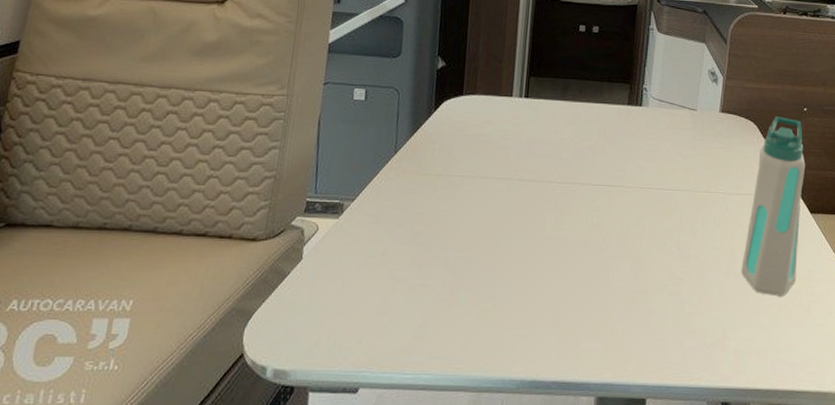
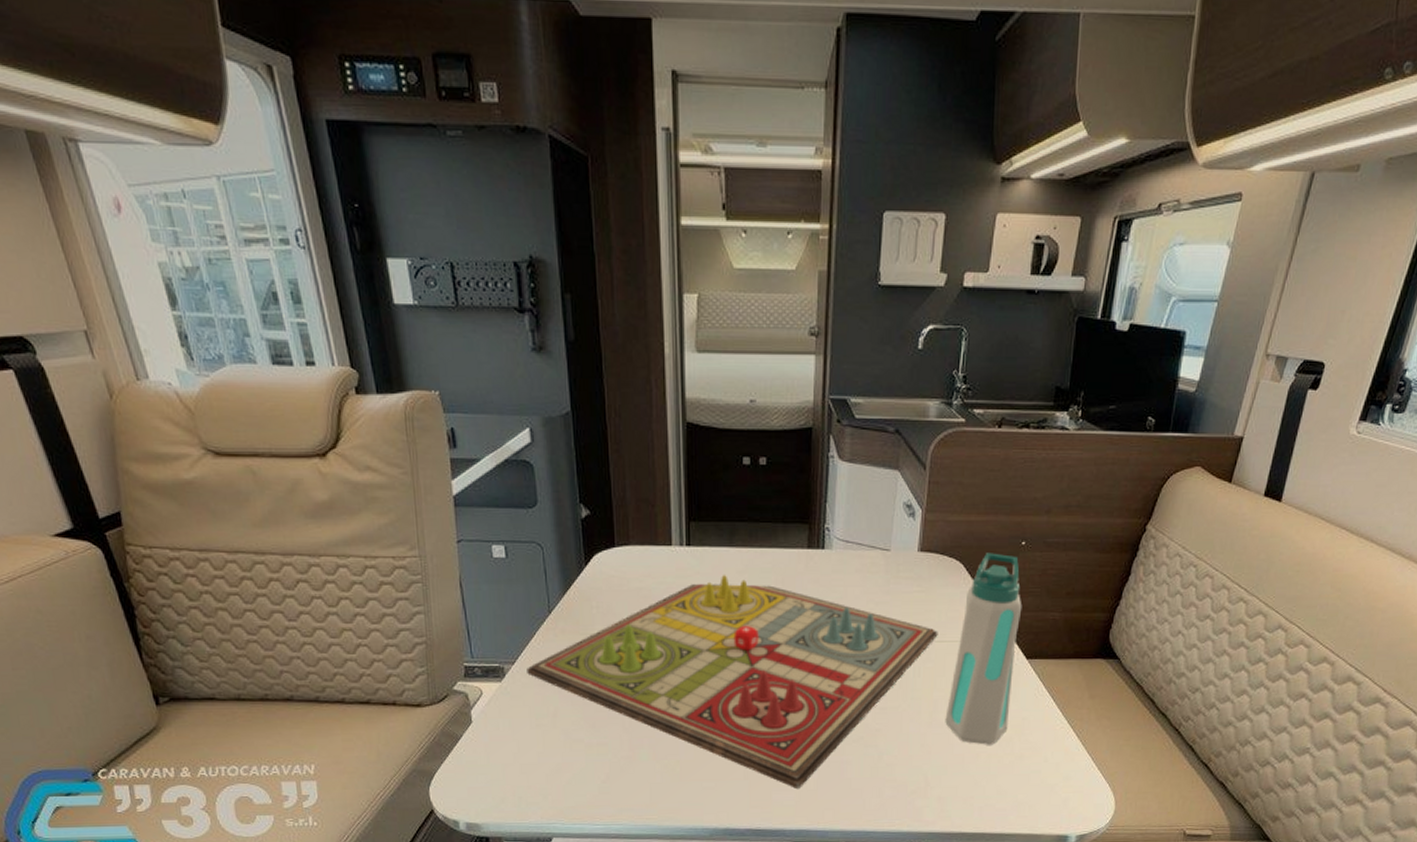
gameboard: none [364,124,736,338] -> present [527,574,938,788]

